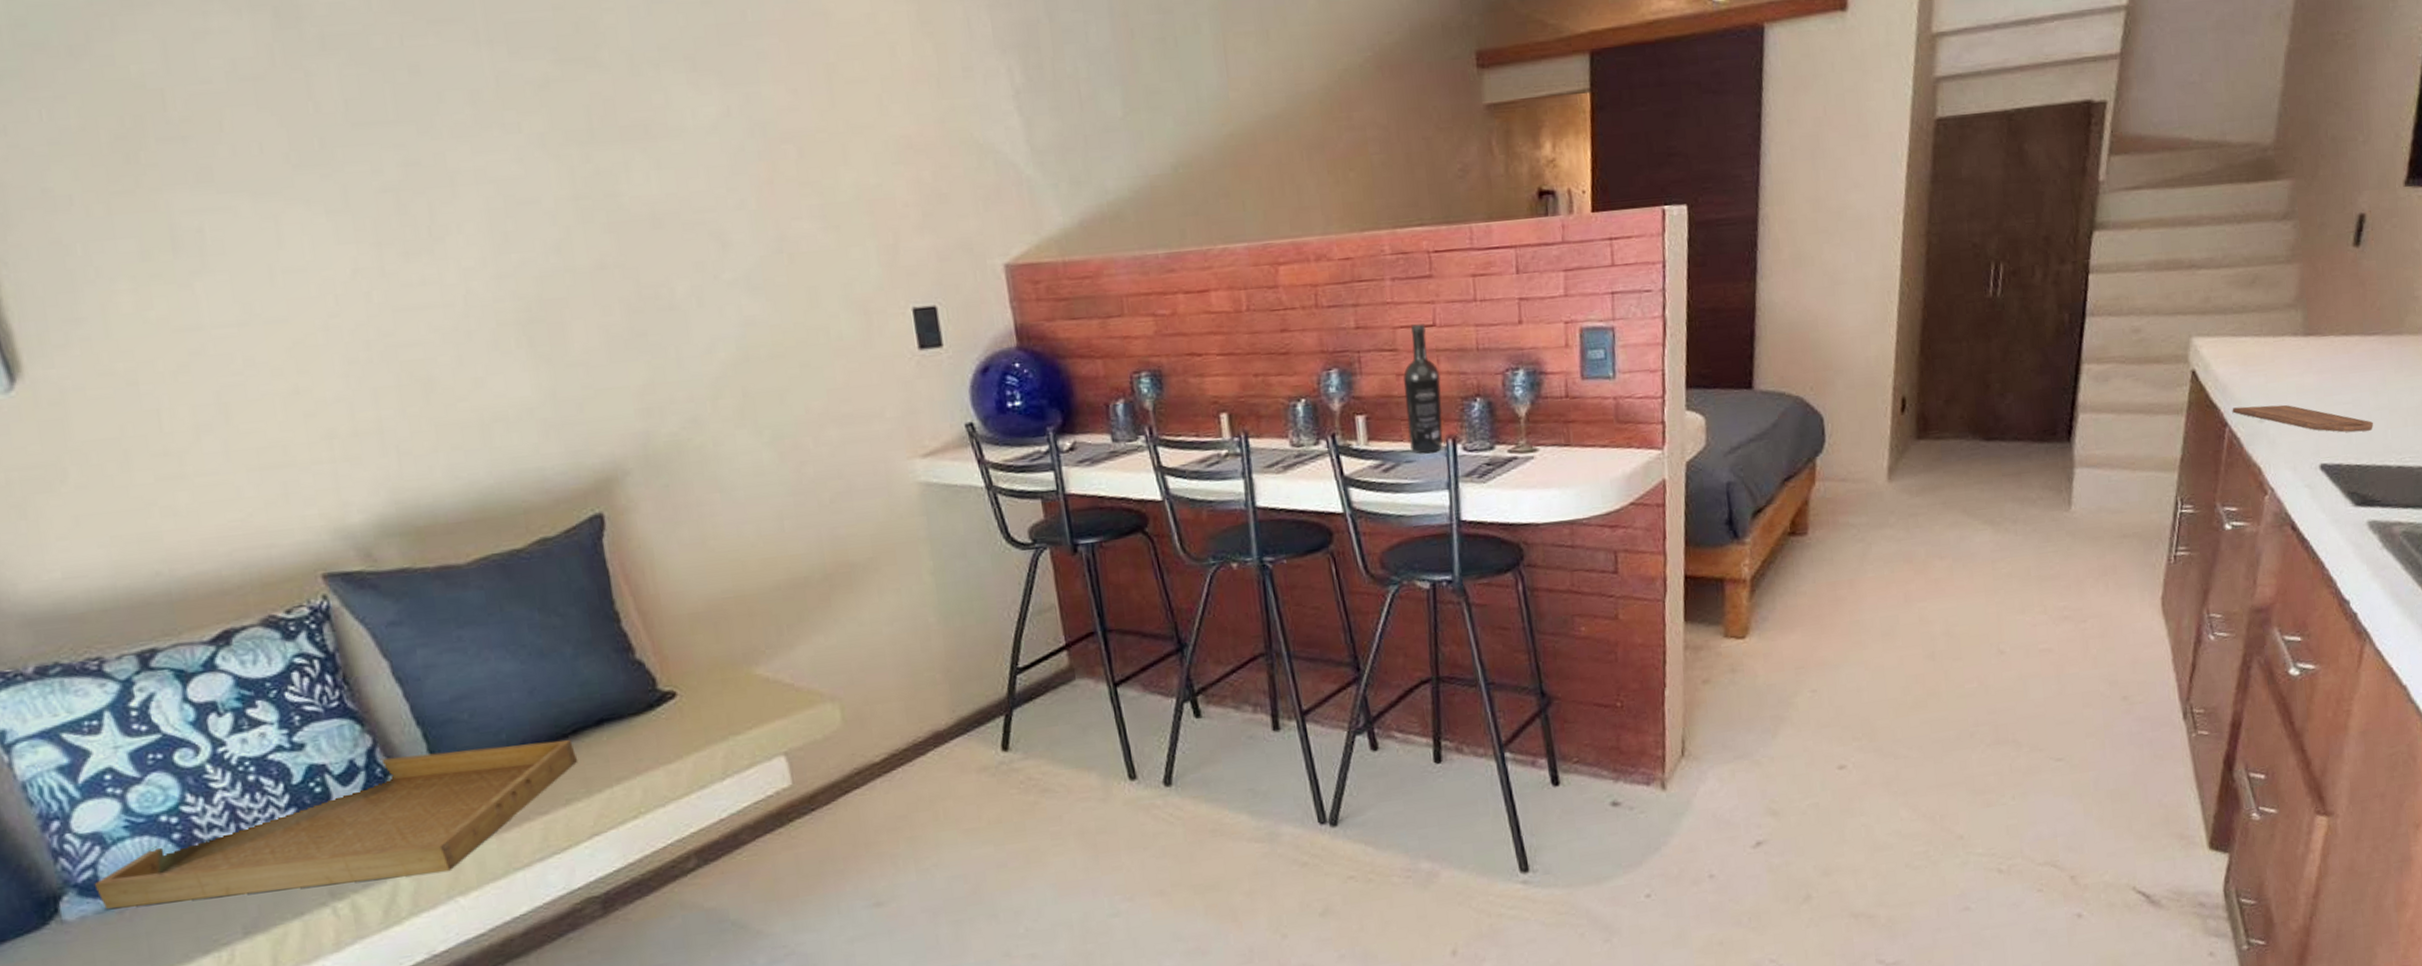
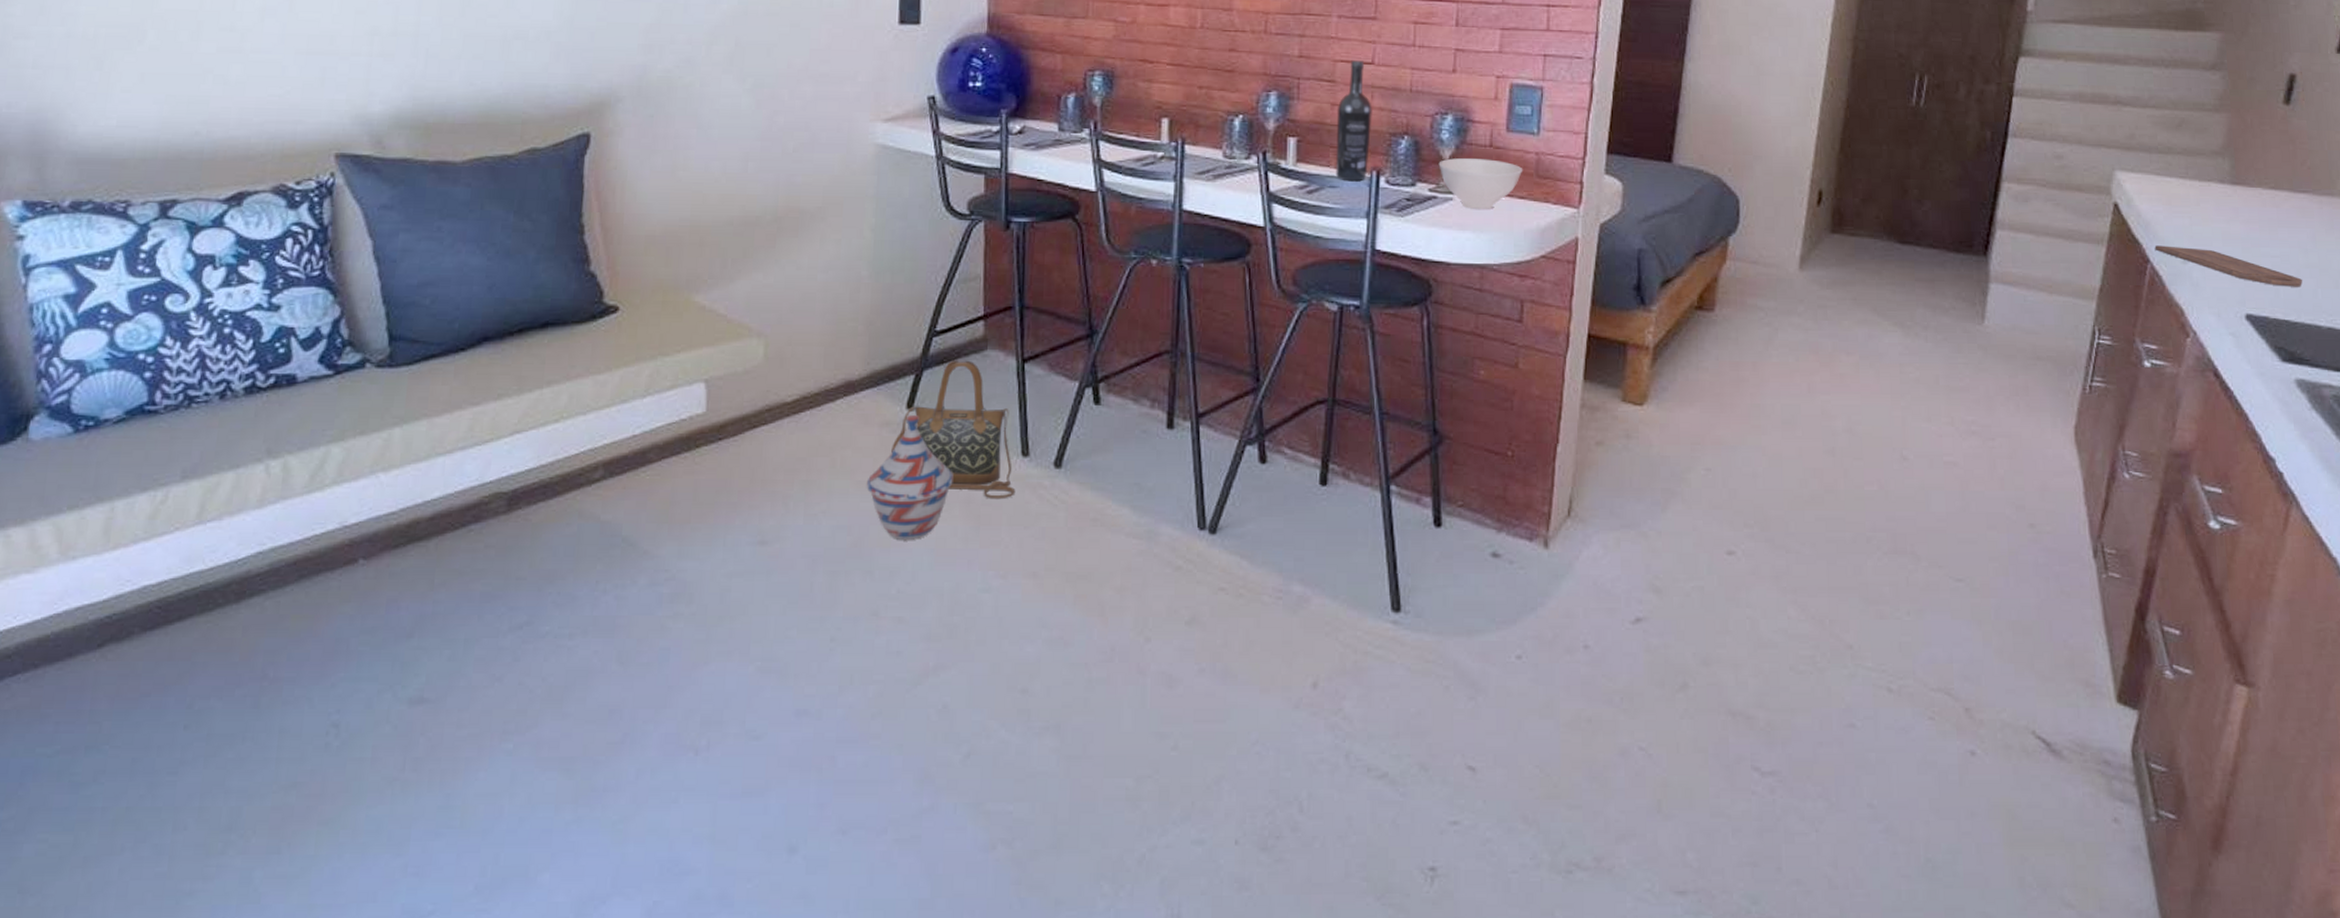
tray: present [94,740,578,910] -> none [64,330,518,447]
woven basket: none [974,755,1064,881] -> present [866,414,953,541]
handbag: none [993,693,1129,827] -> present [891,360,1016,500]
bowl: none [1515,410,1603,465] -> present [1438,158,1523,210]

